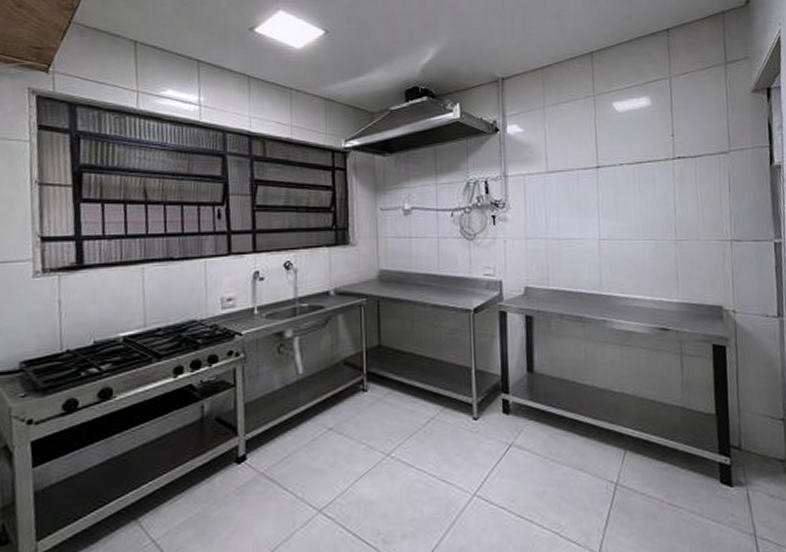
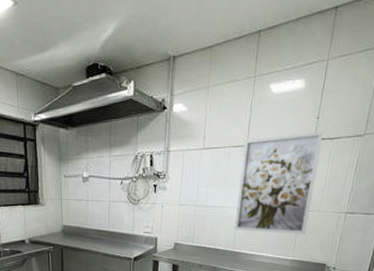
wall art: none [594,150,688,270] -> present [234,132,324,234]

